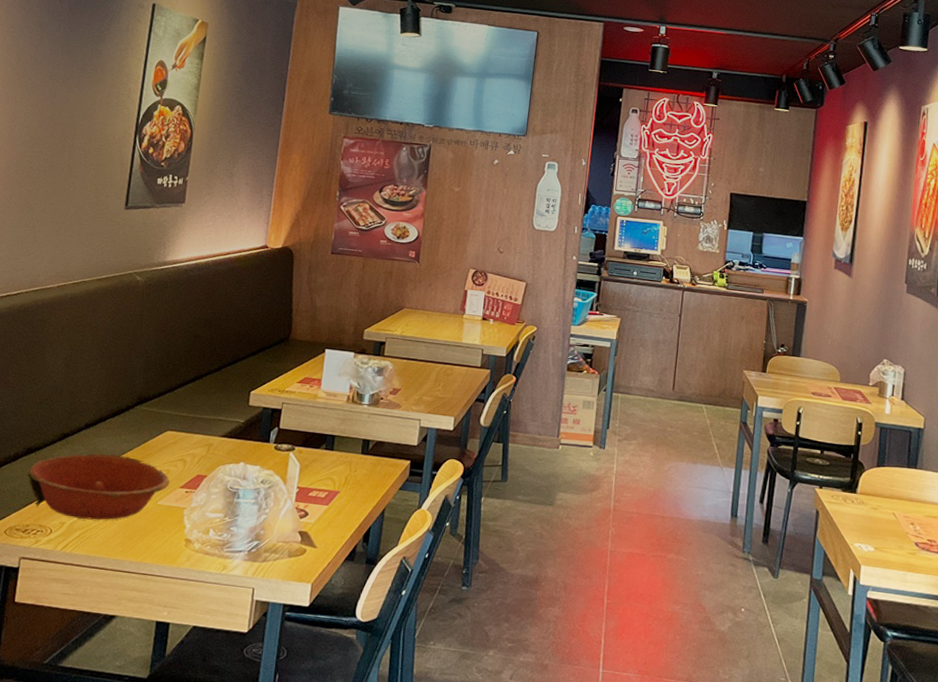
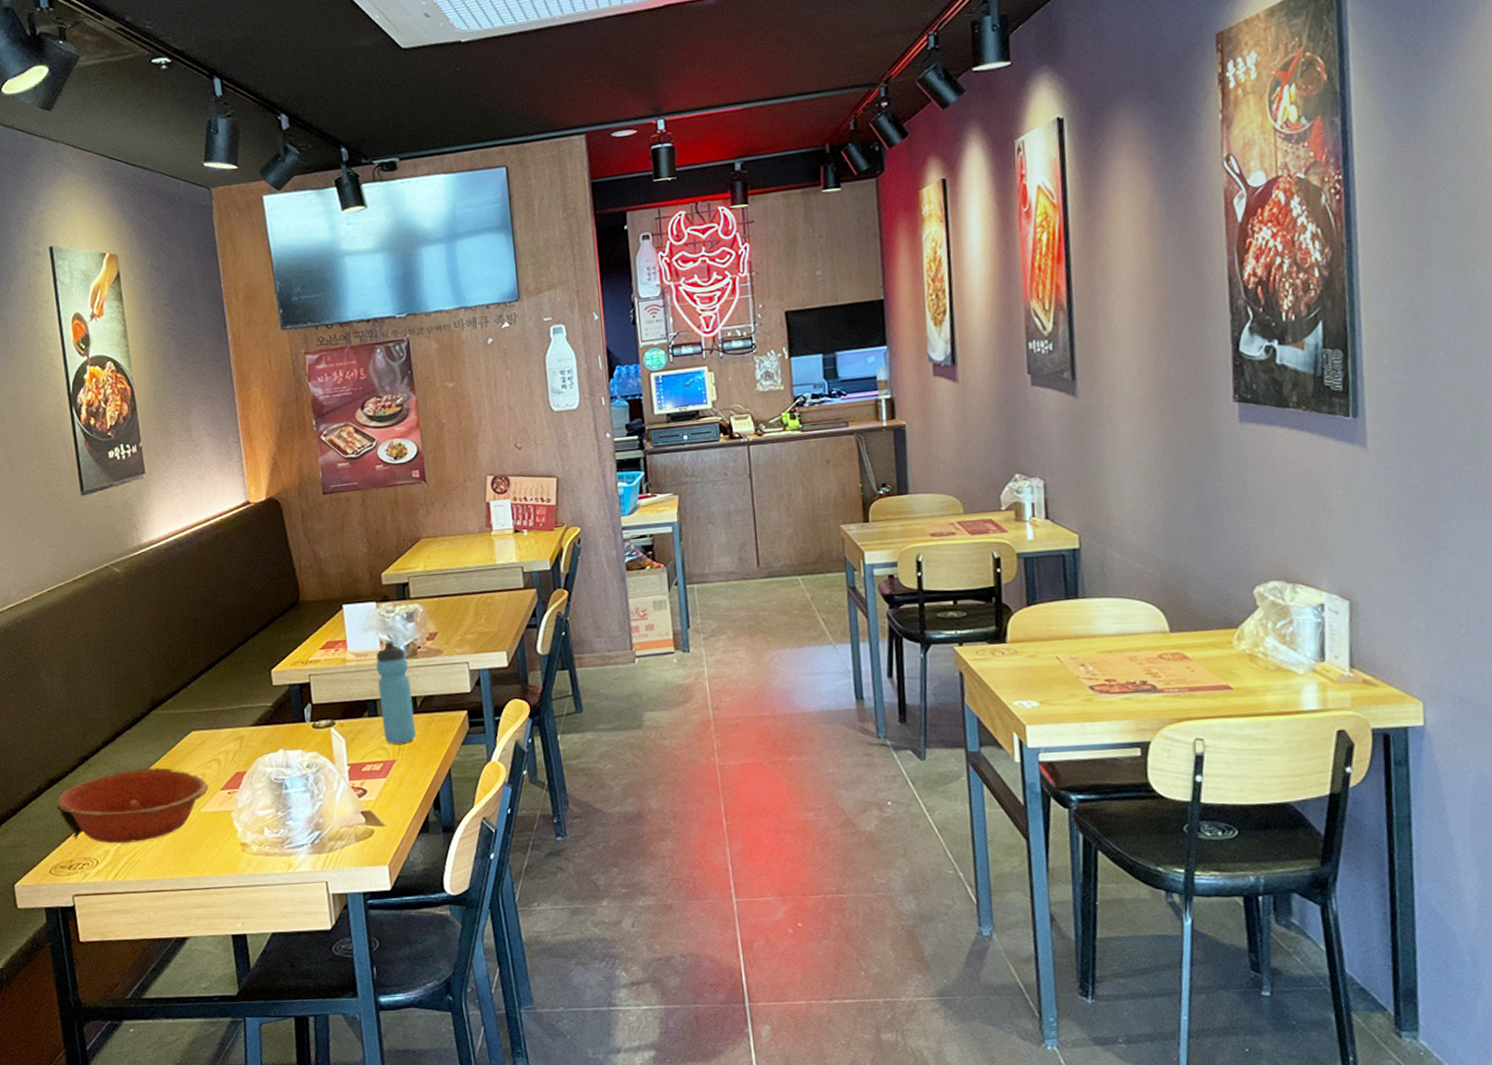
water bottle: none [334,388,370,479] -> present [376,641,416,744]

